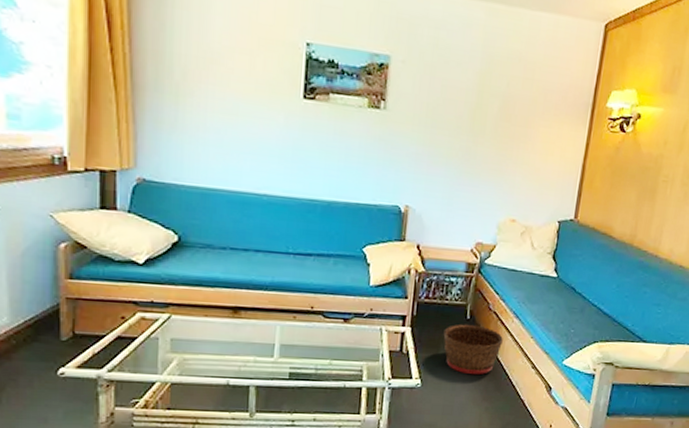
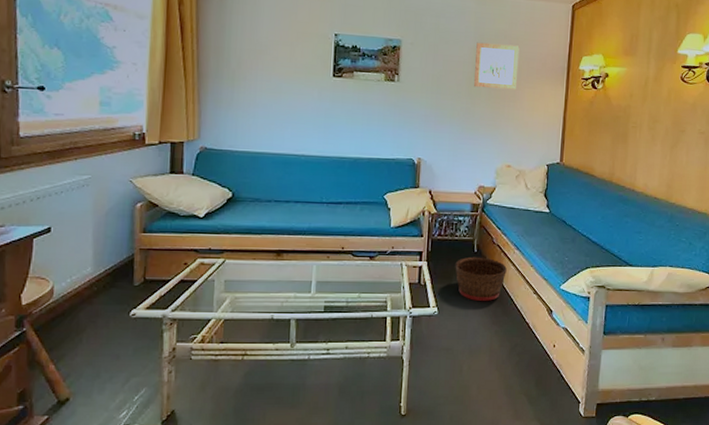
wall art: none [478,64,537,129] -> present [474,42,520,90]

